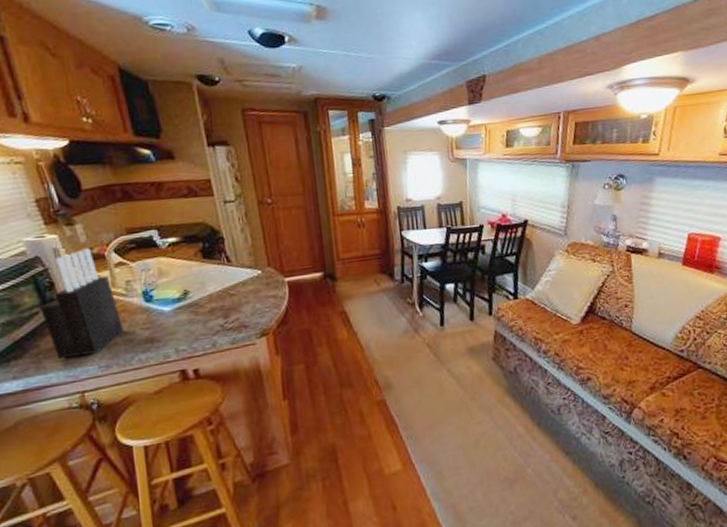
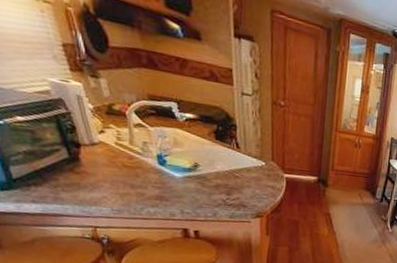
knife block: present [39,247,124,360] -> none [60,102,137,198]

